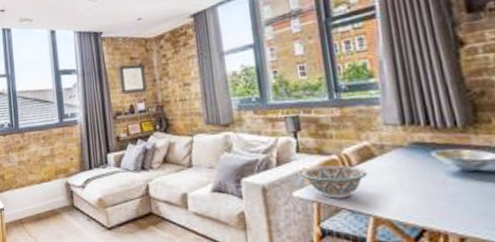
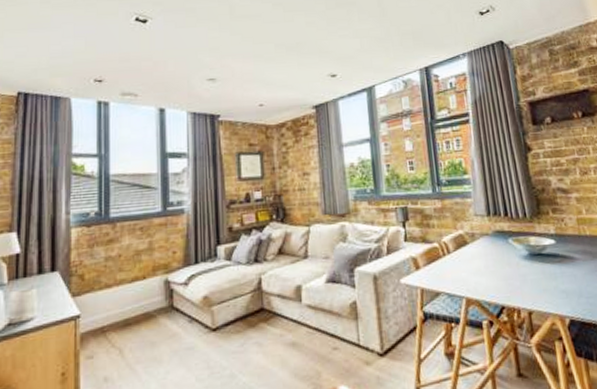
decorative bowl: present [301,165,368,199] -> none [408,252,462,284]

